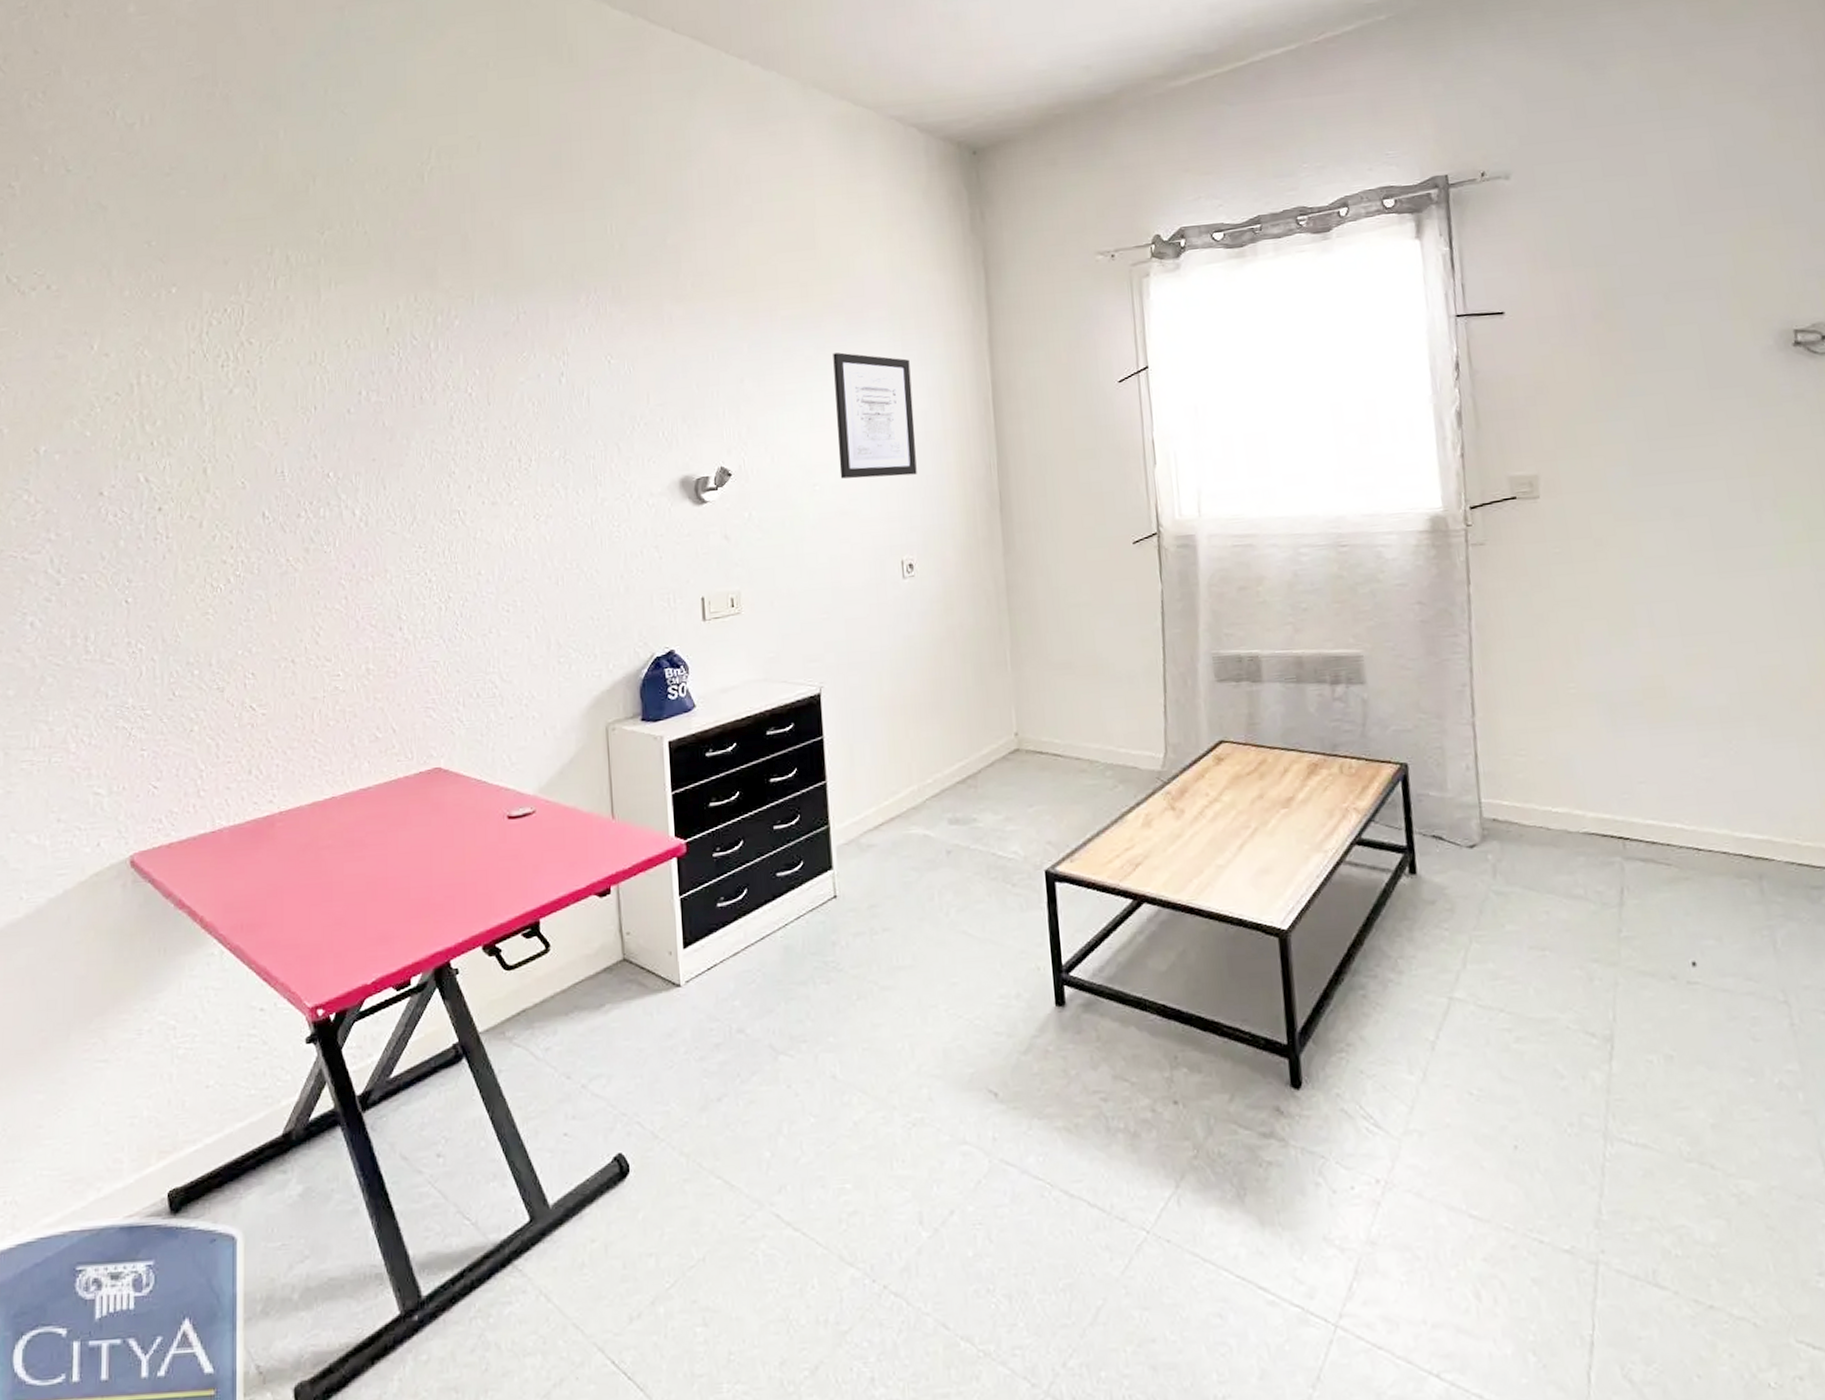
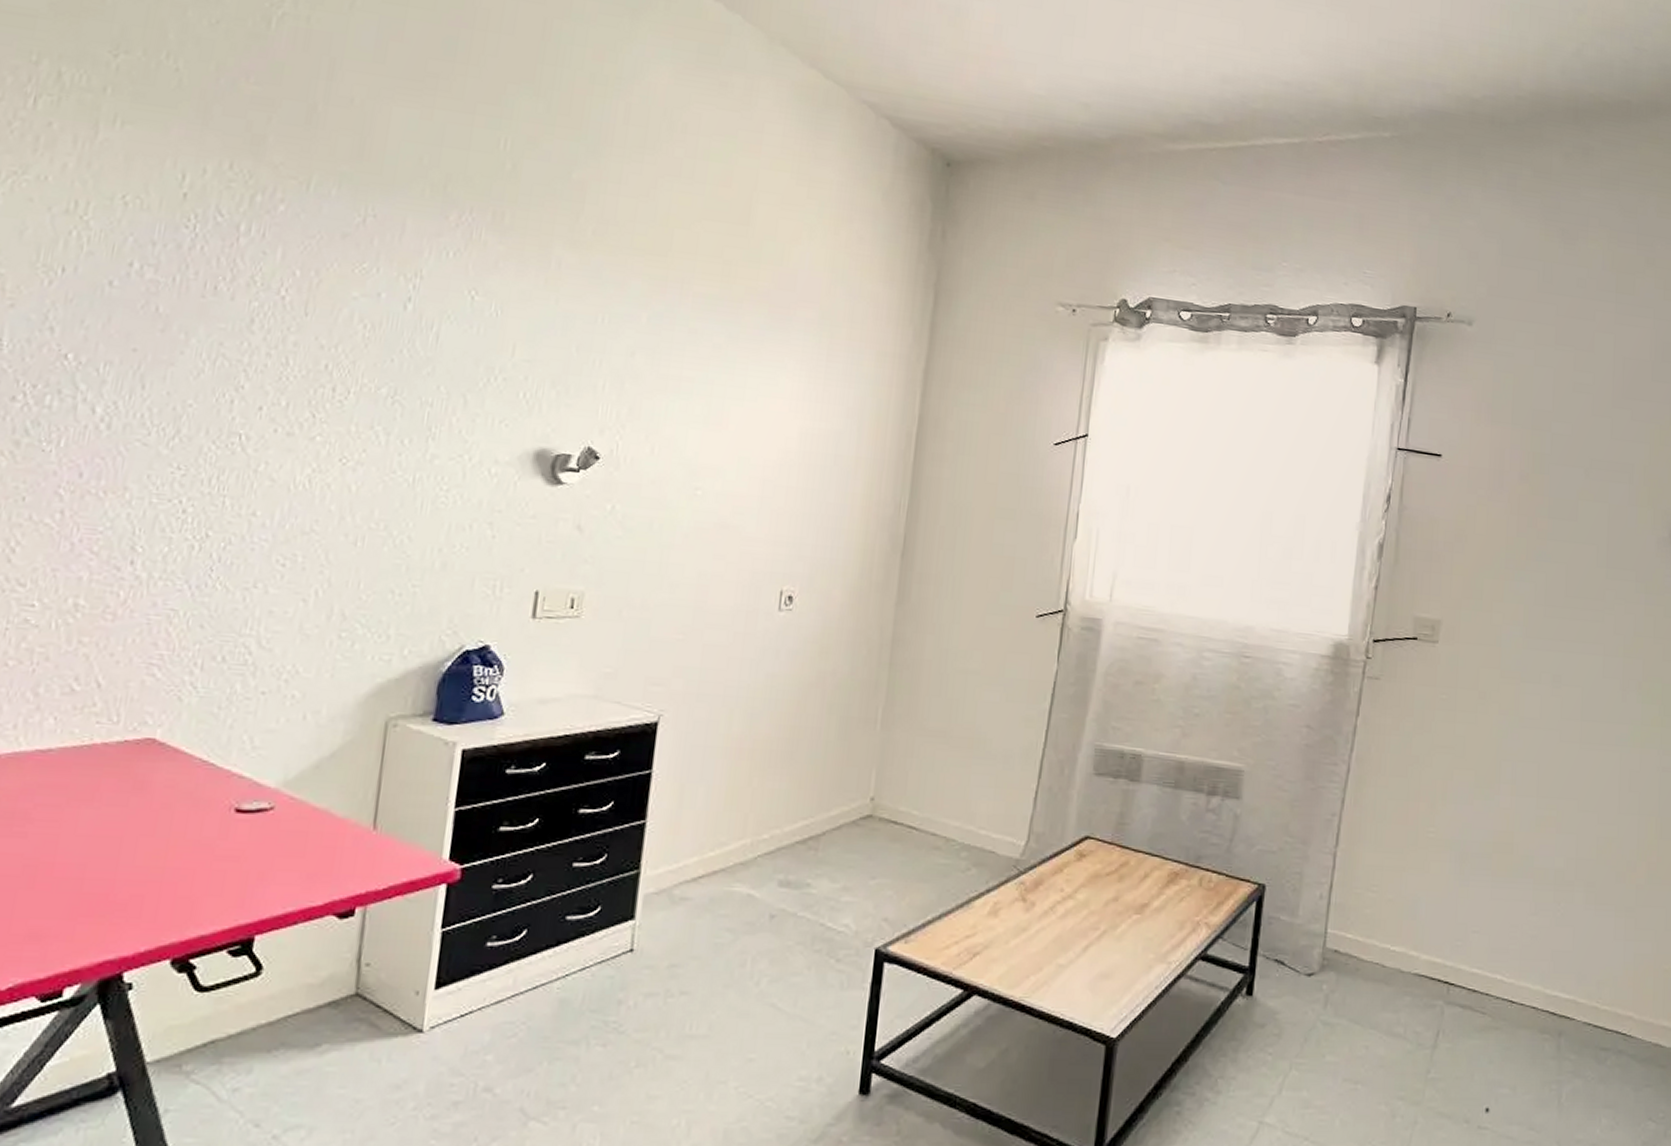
wall art: present [833,352,917,479] -> none [728,346,832,500]

